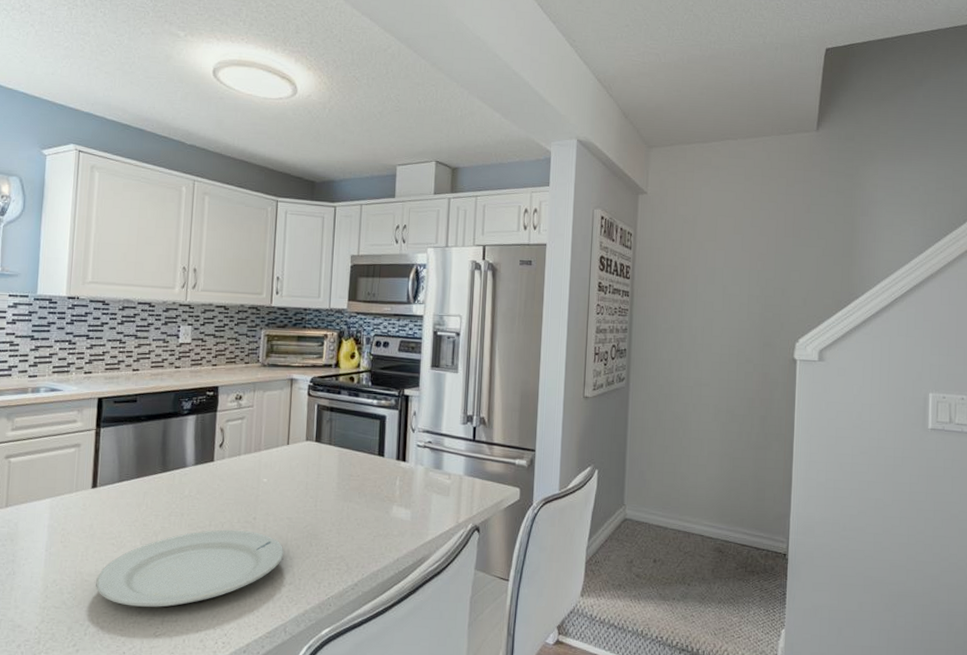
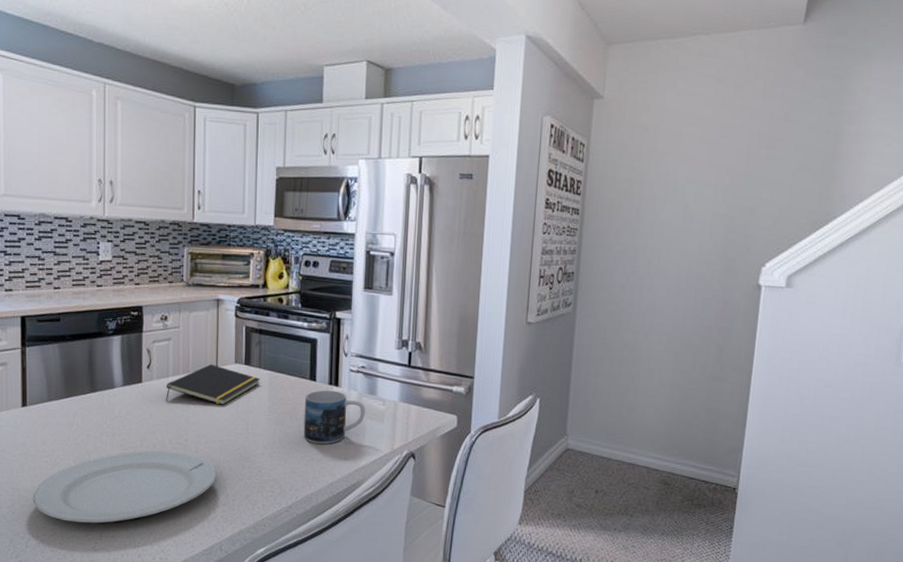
notepad: none [235,441,330,483] -> present [165,363,260,405]
mug: none [370,465,432,520] -> present [303,390,365,445]

